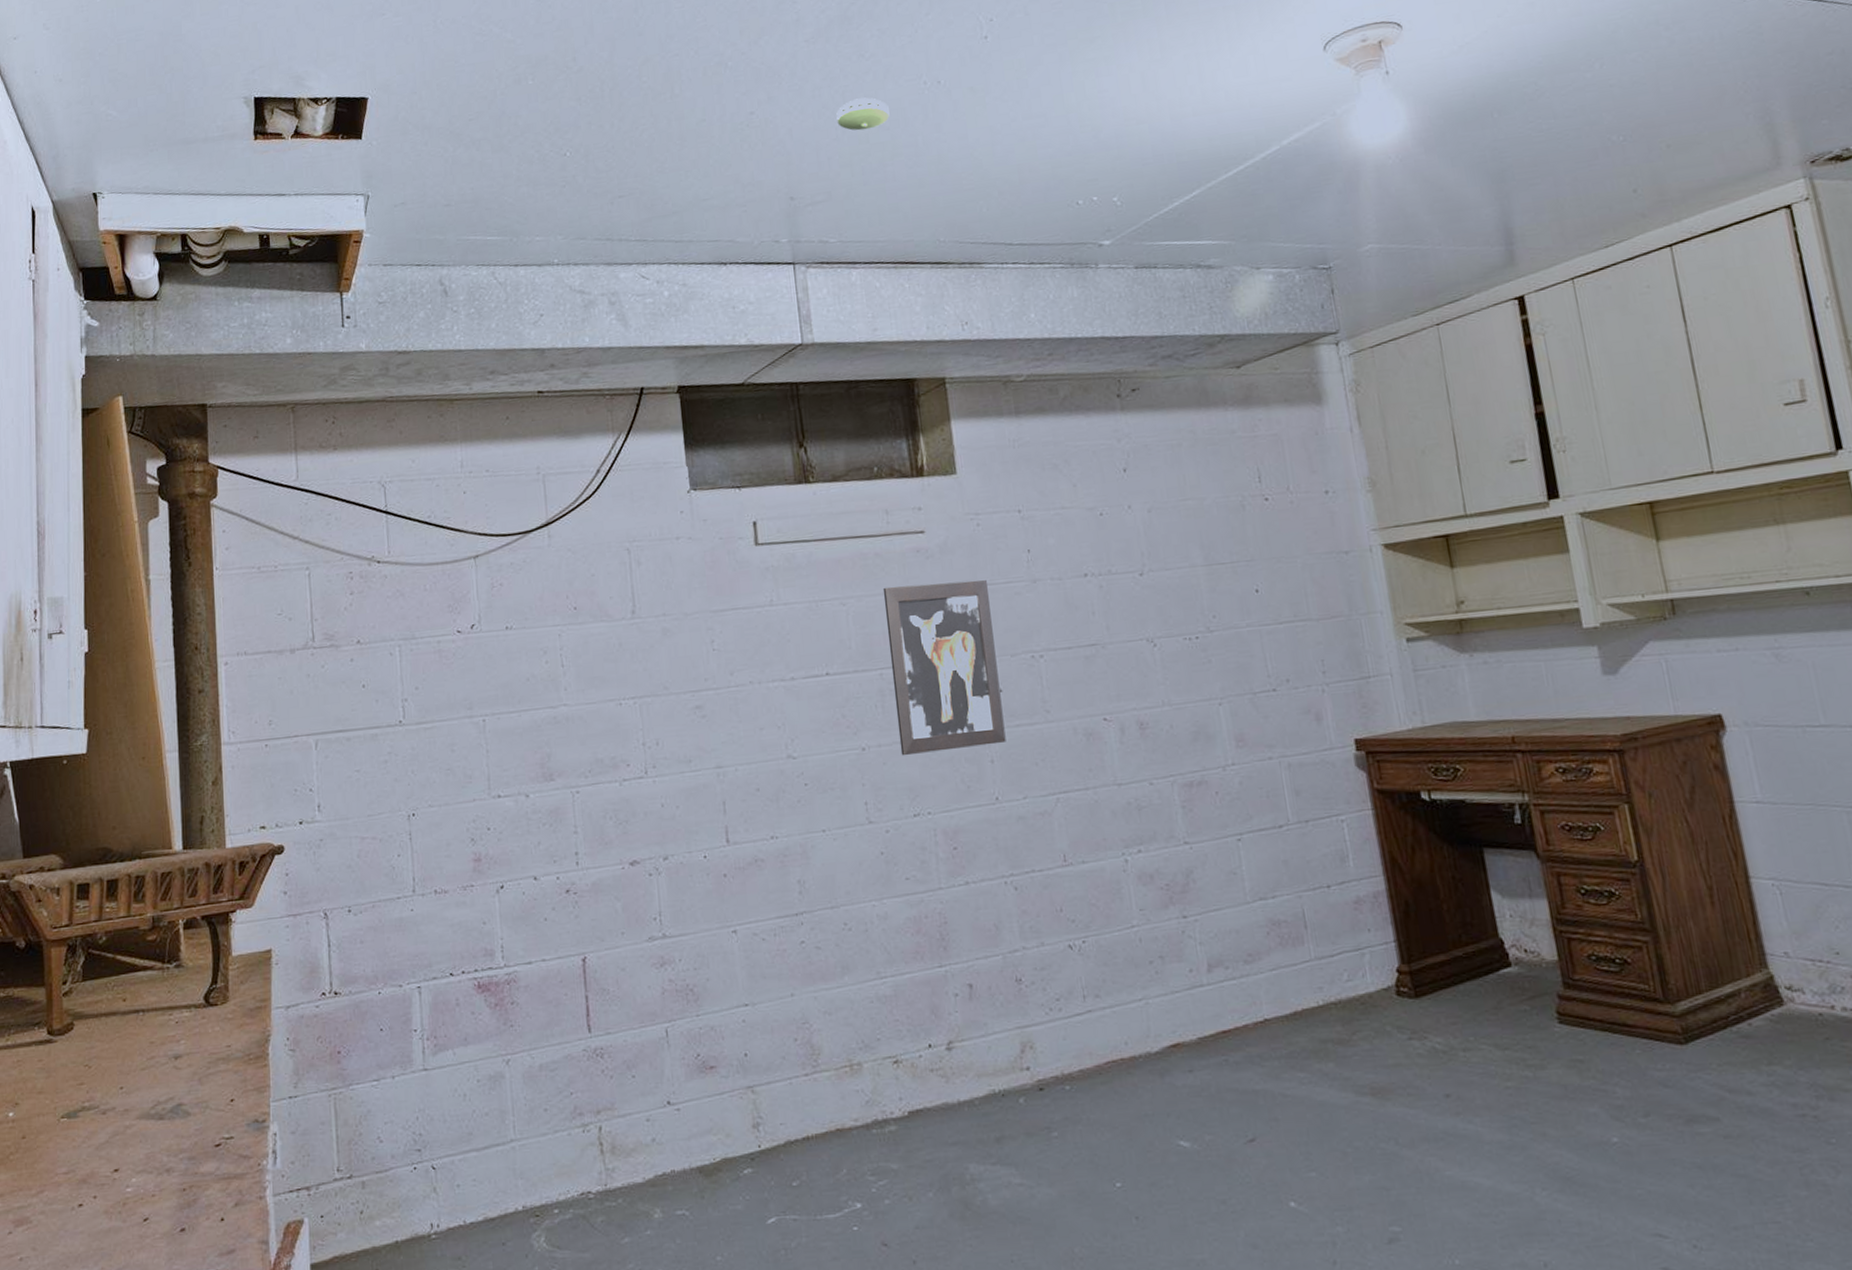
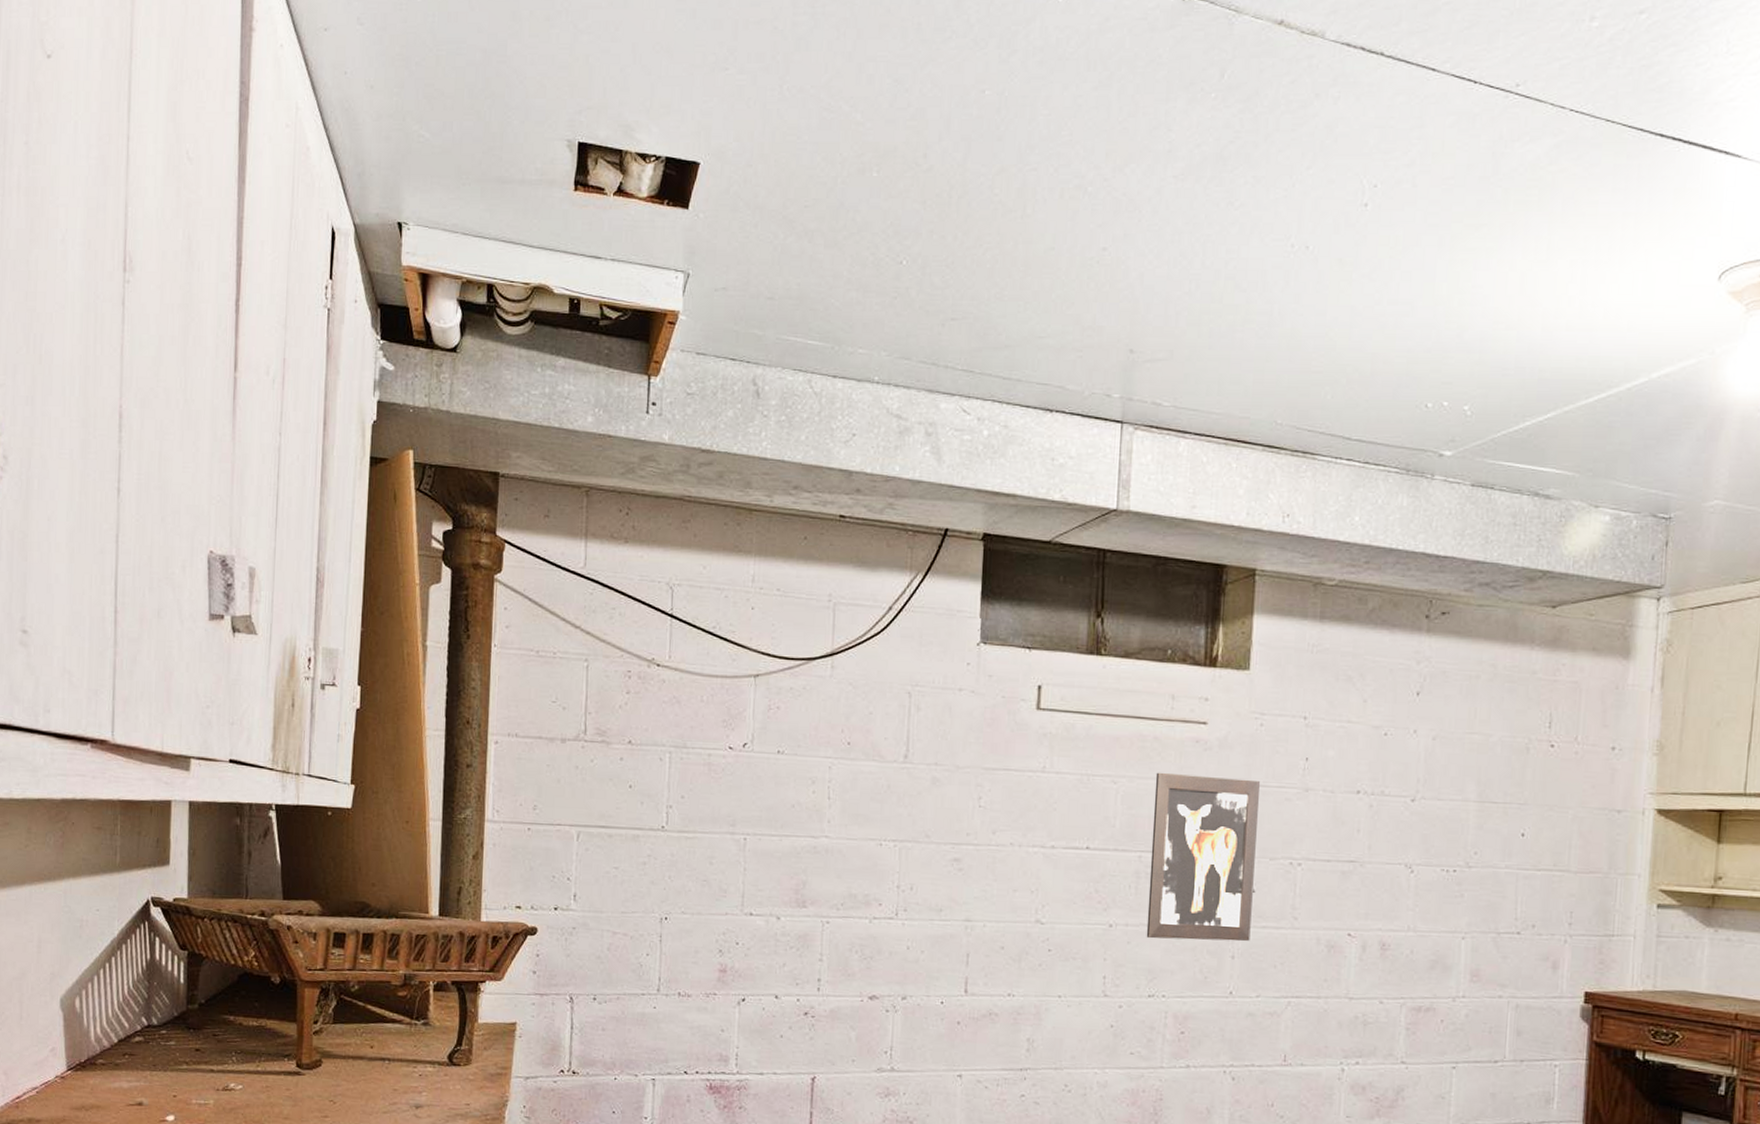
smoke detector: present [836,97,890,131] -> none [1192,251,1249,288]

